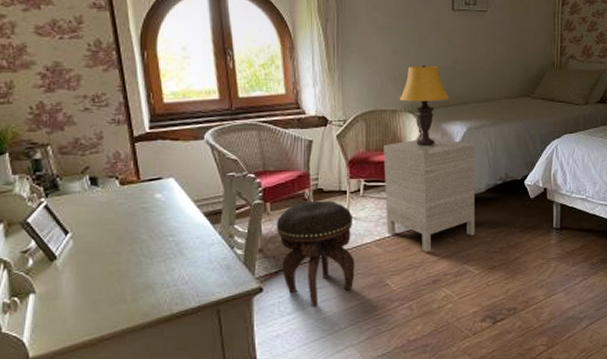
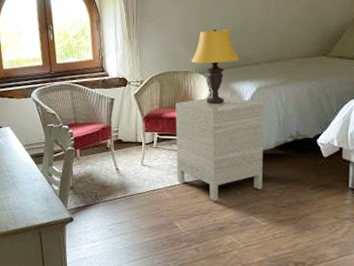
footstool: present [276,200,355,306] -> none [84,149,148,238]

